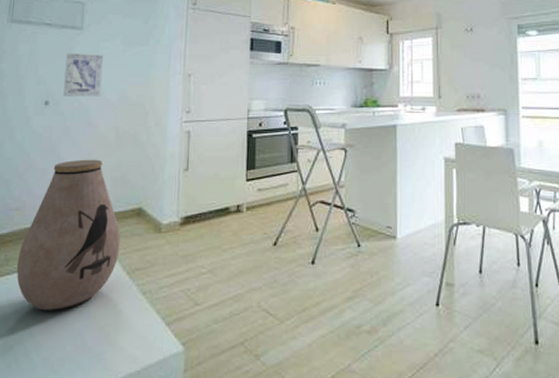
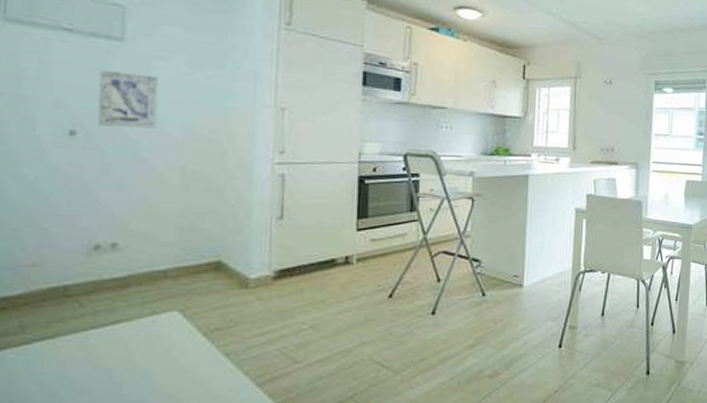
vase: present [16,159,121,313] -> none [38,204,193,384]

